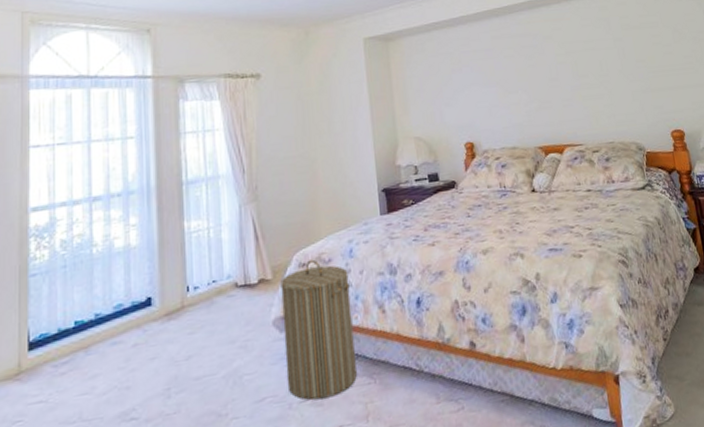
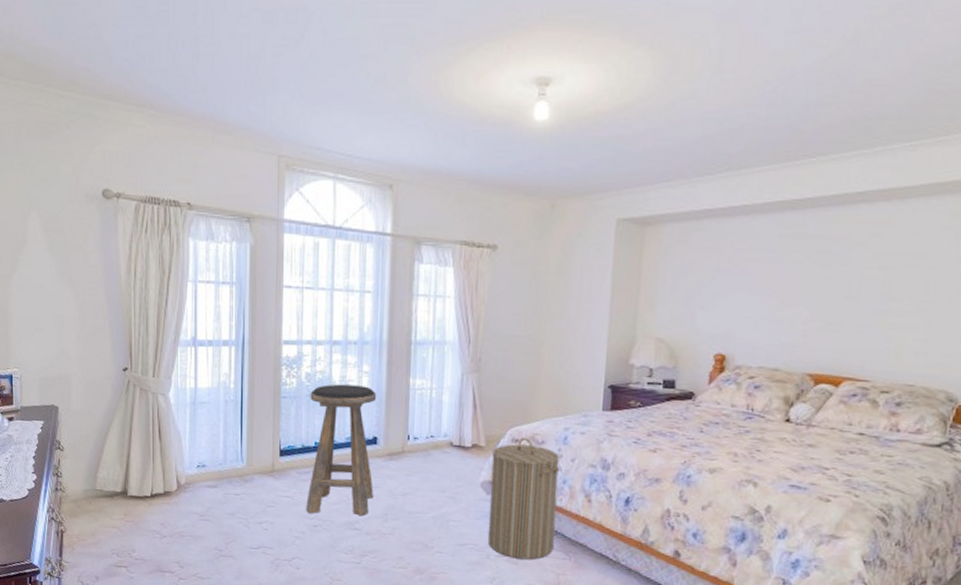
stool: none [66,240,152,417] -> present [306,384,377,516]

